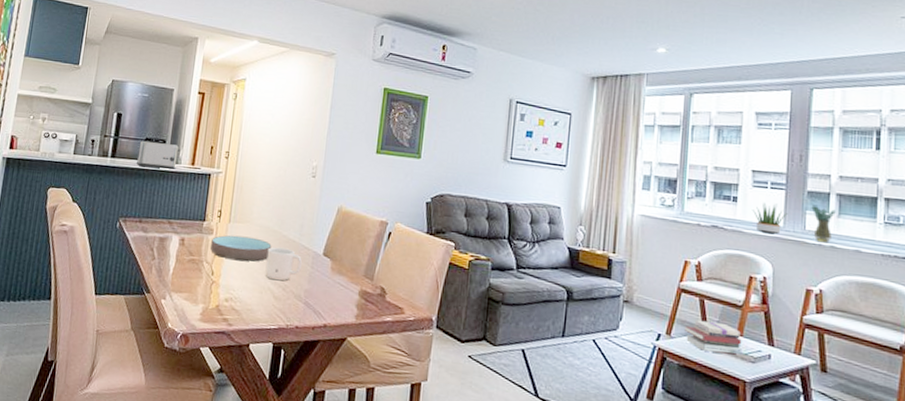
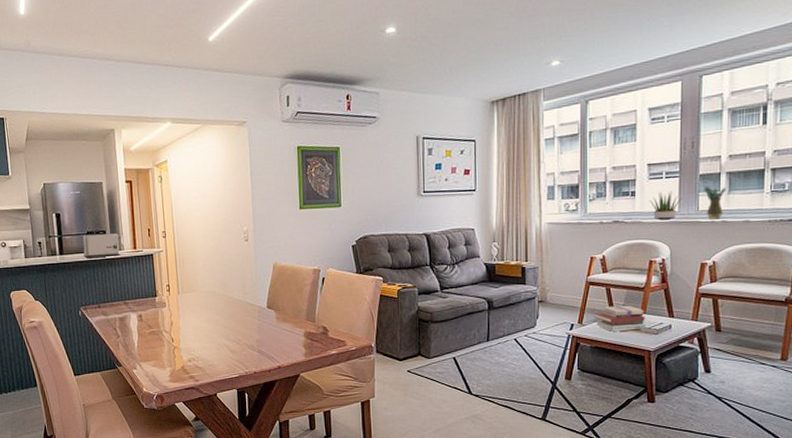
bowl: present [211,235,272,262] -> none [166,303,220,326]
mug: present [265,247,302,281] -> none [217,307,250,337]

